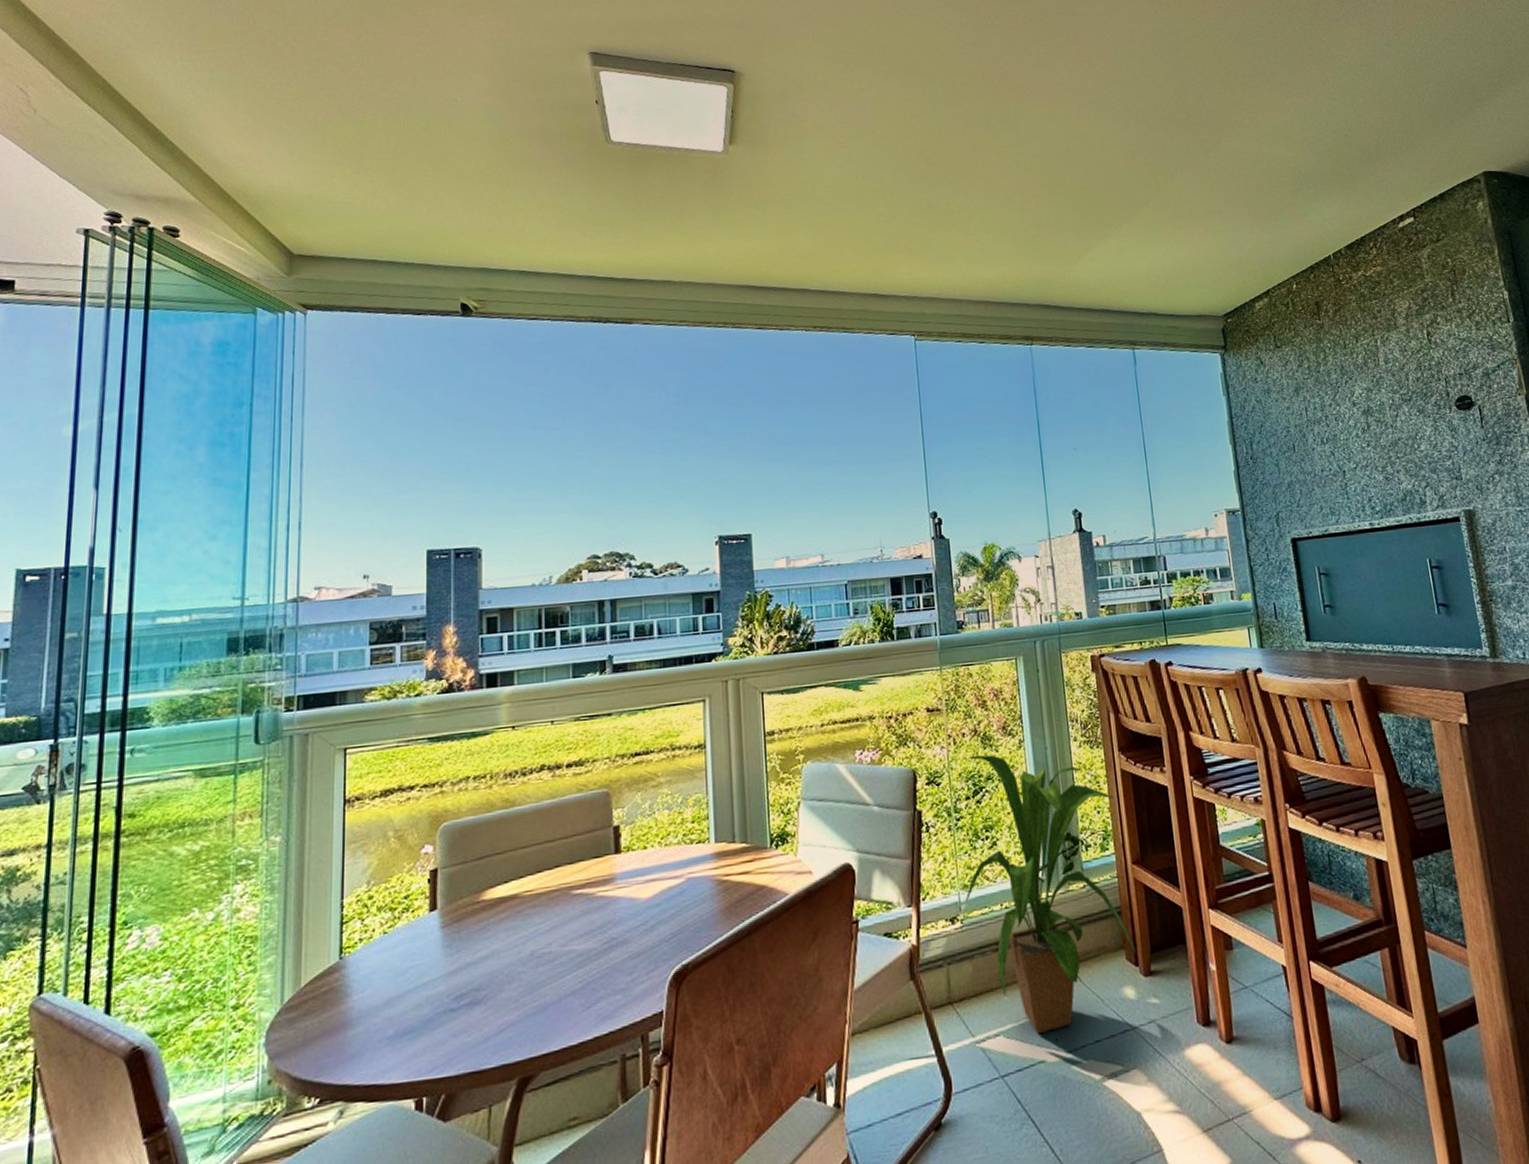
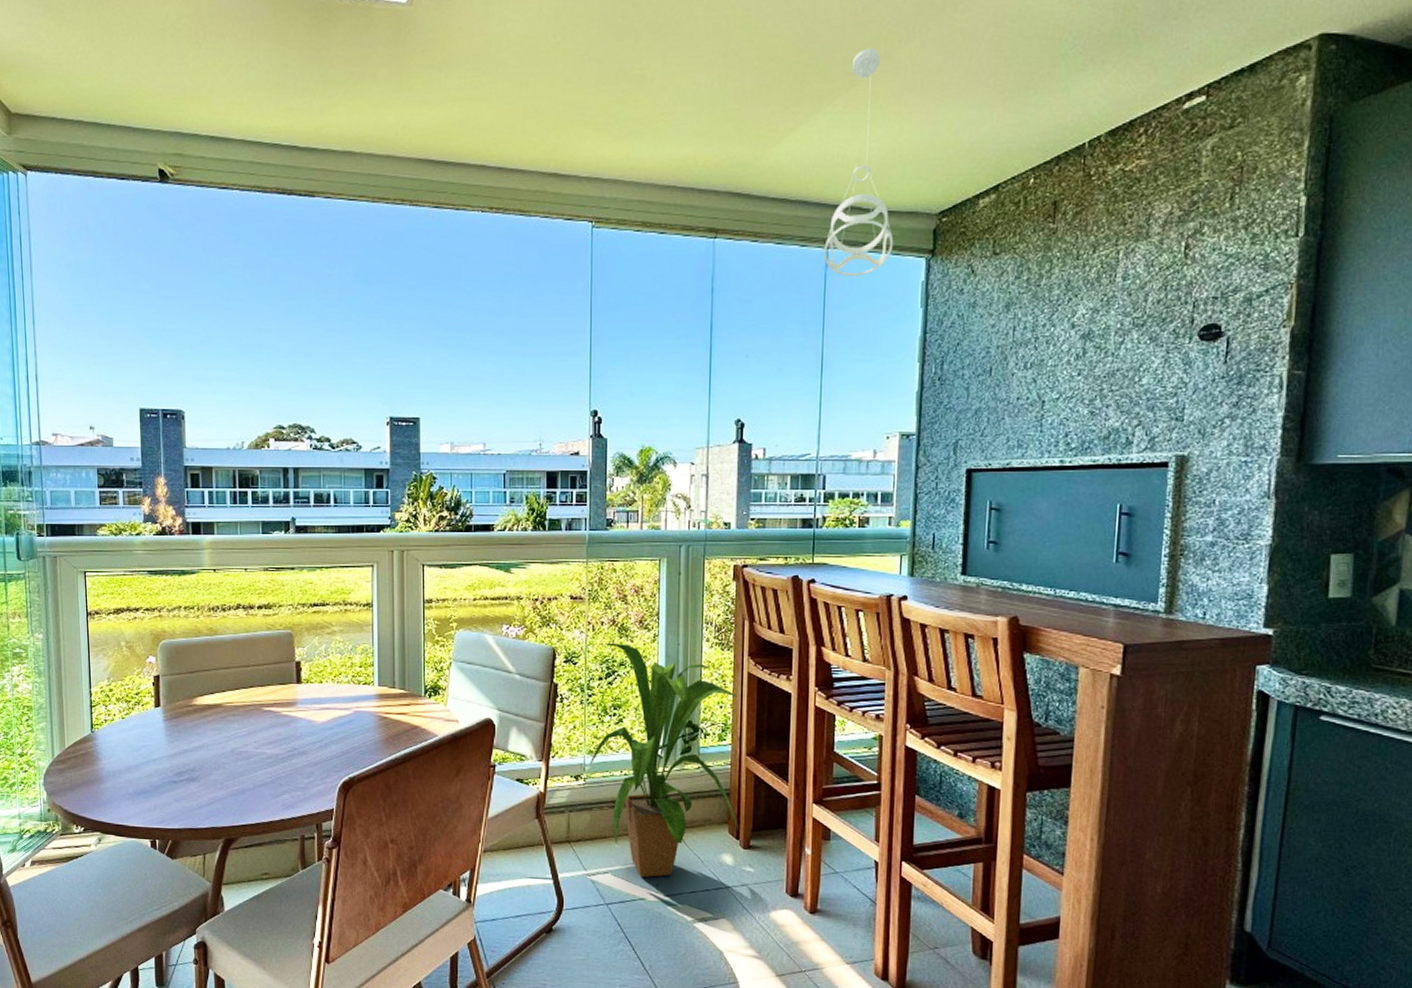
pendant light: none [1130,185,1191,373] -> present [824,48,894,276]

